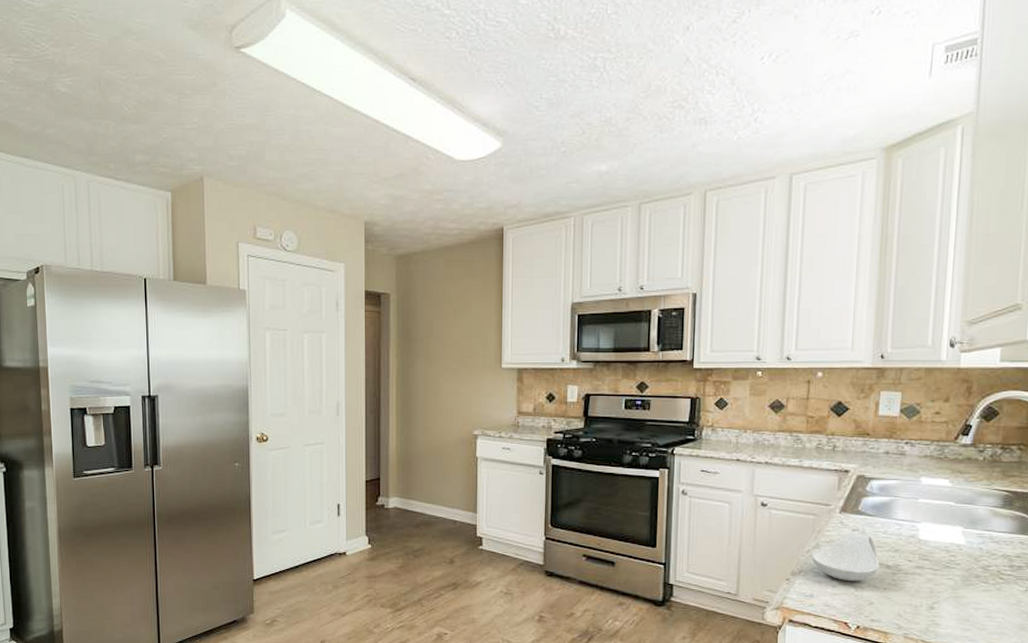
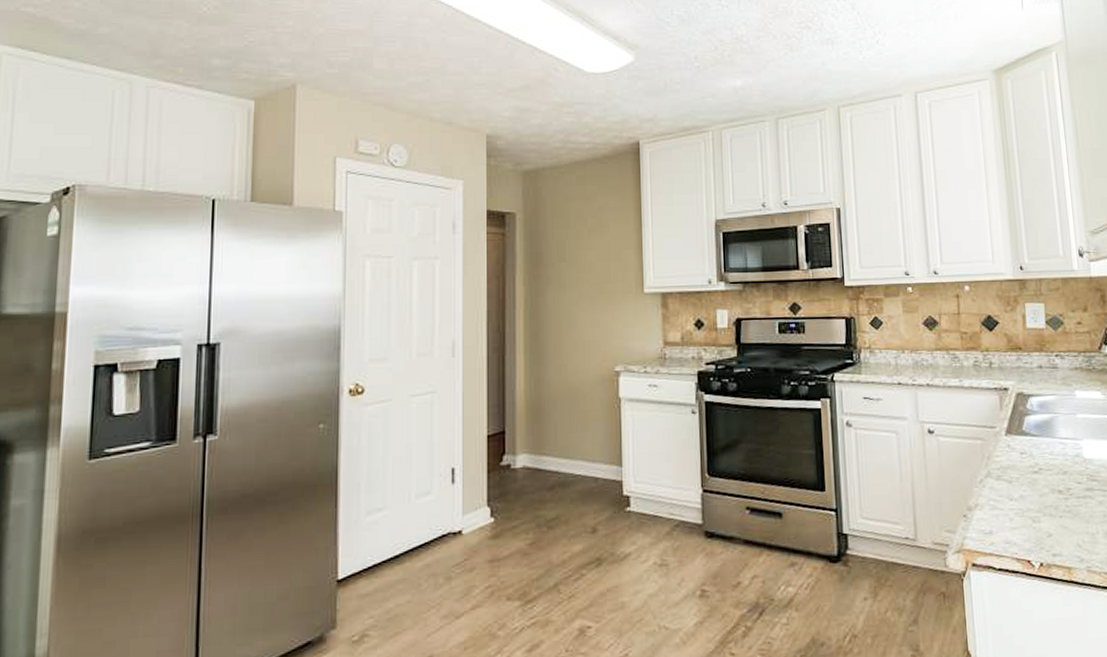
spoon rest: present [810,532,880,582] -> none [984,456,1052,513]

